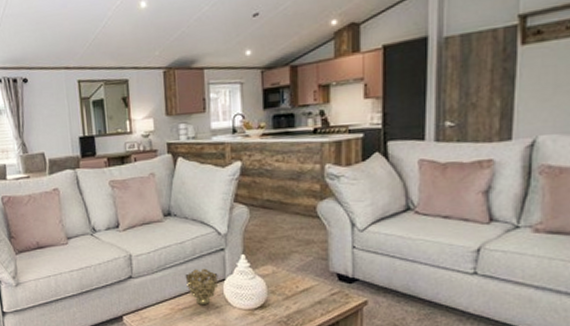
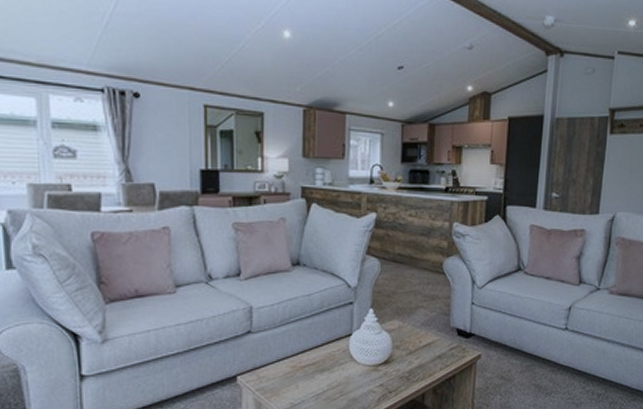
decorative bowl: present [185,268,218,306] -> none [310,323,345,363]

